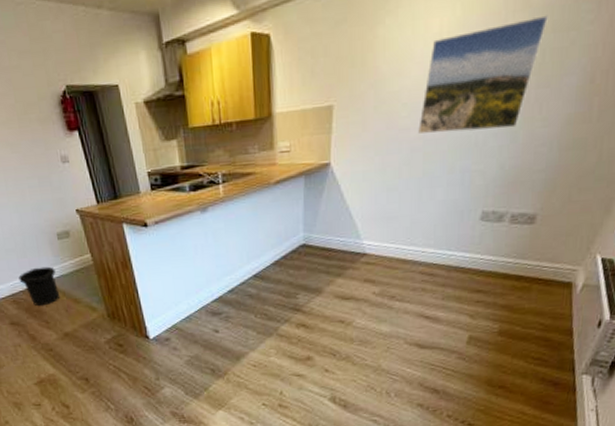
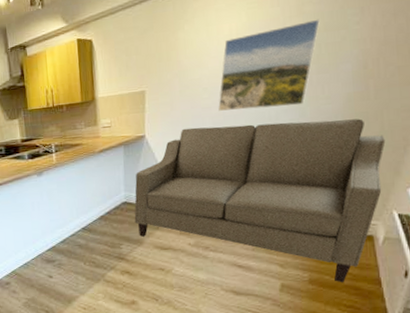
sofa: none [313,146,601,334] -> present [134,118,386,283]

